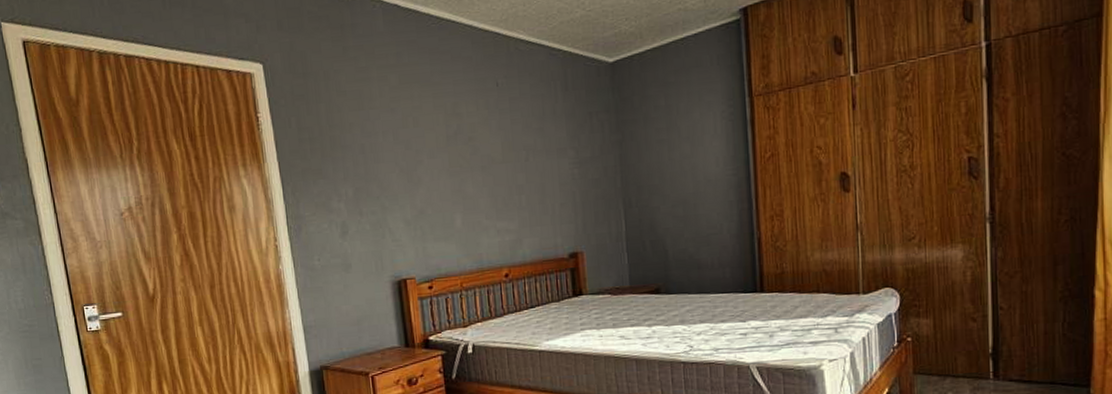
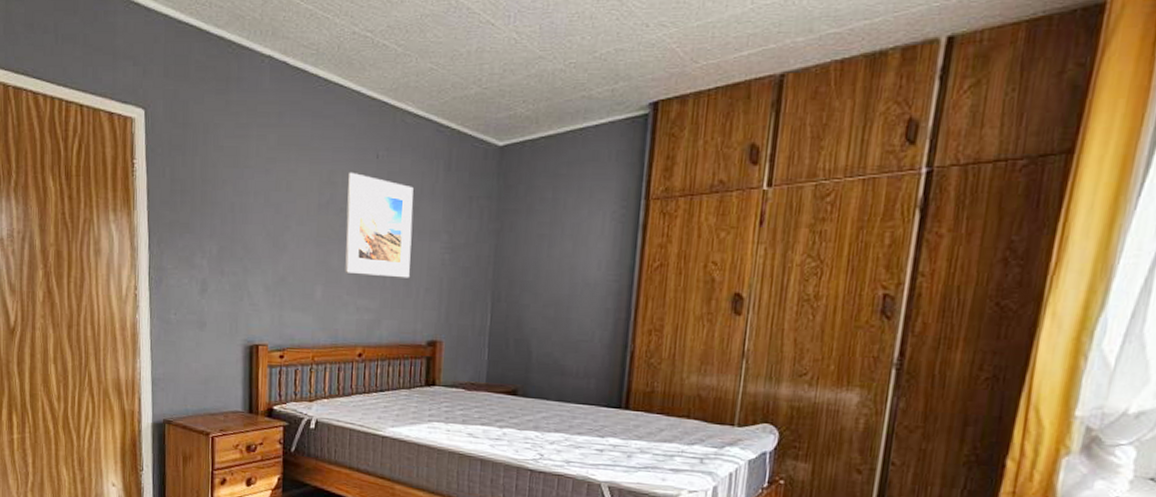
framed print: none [471,101,543,199] -> present [345,172,414,278]

